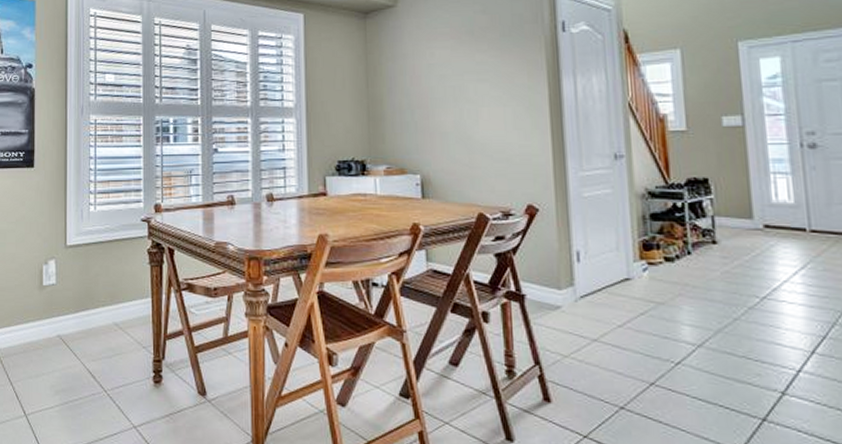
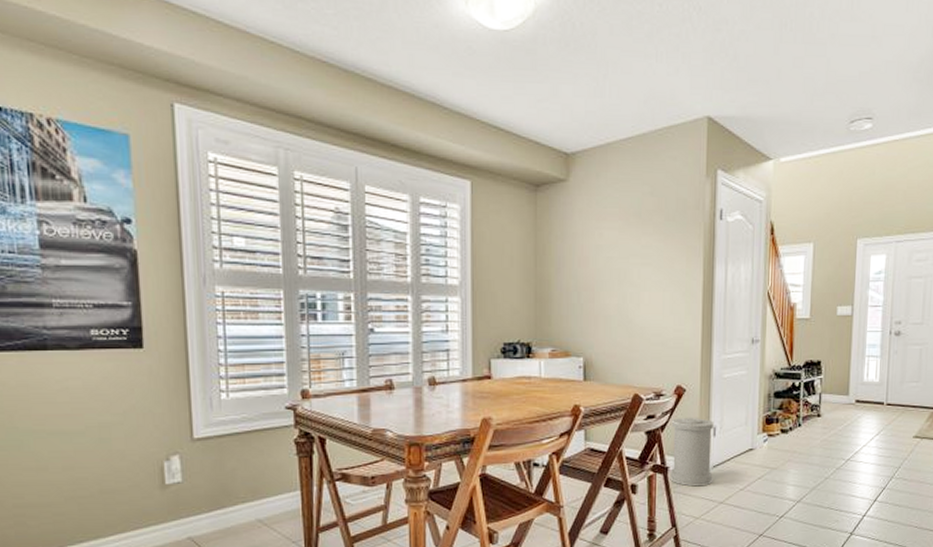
trash can: none [524,240,582,319] -> present [670,418,715,487]

